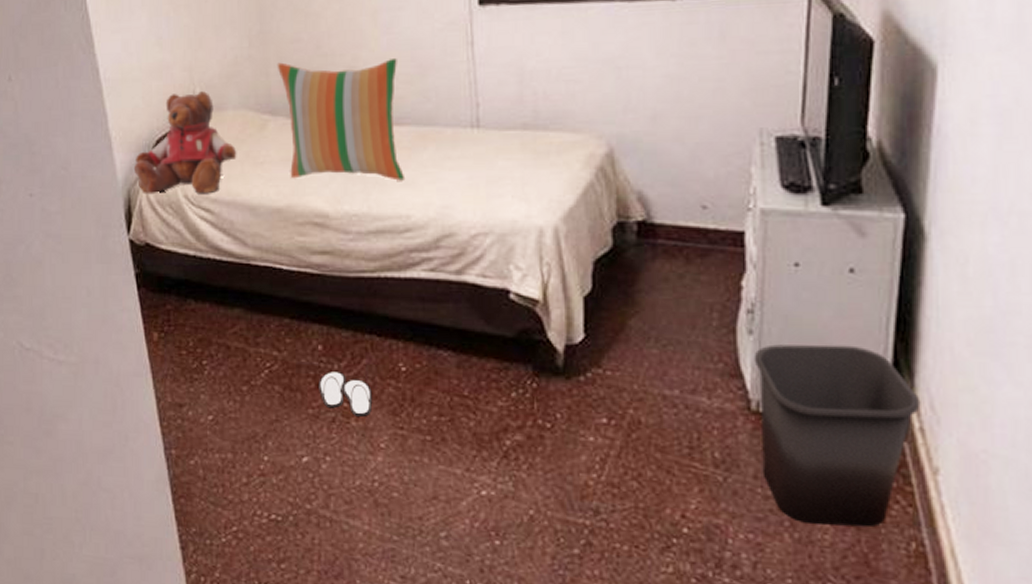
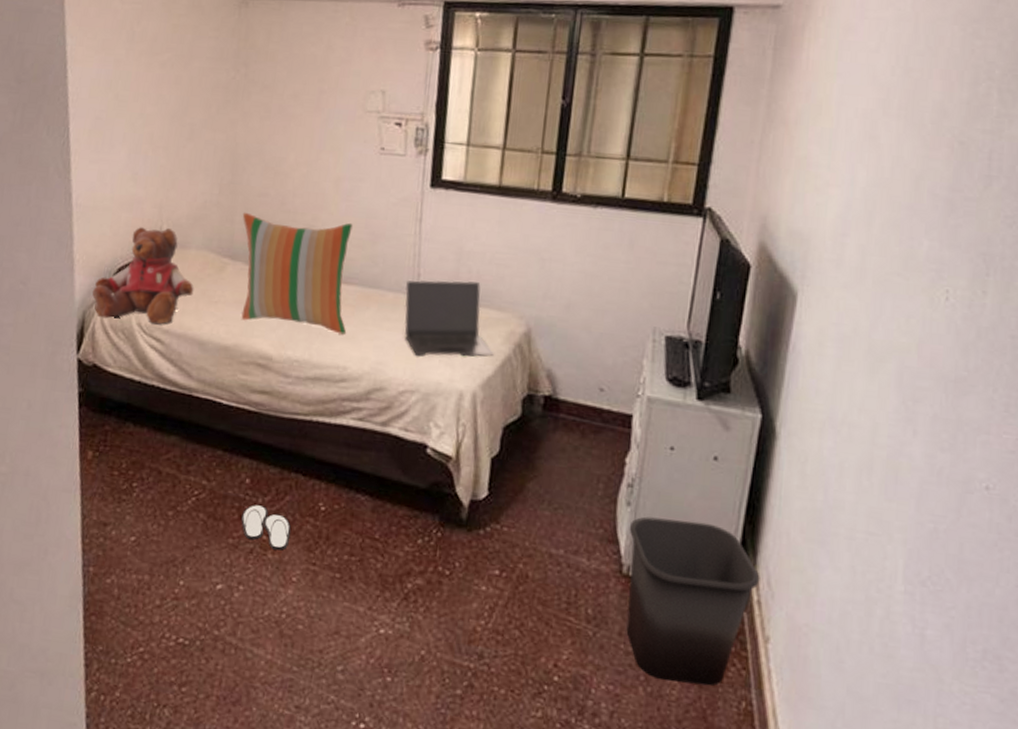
laptop: none [463,102,573,194] -> present [404,279,494,357]

